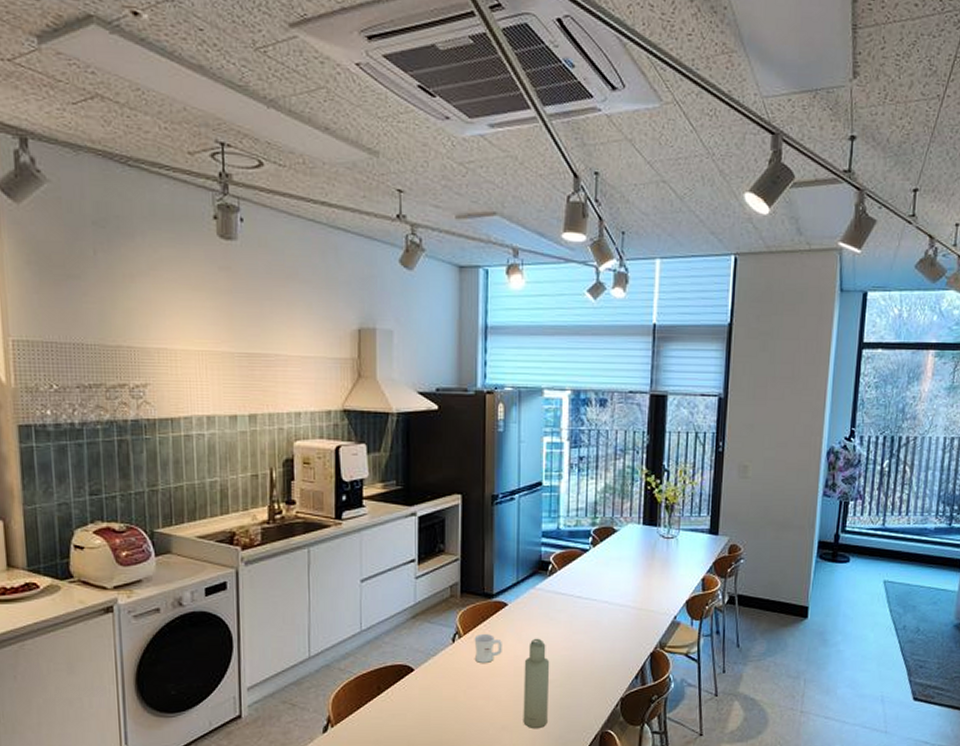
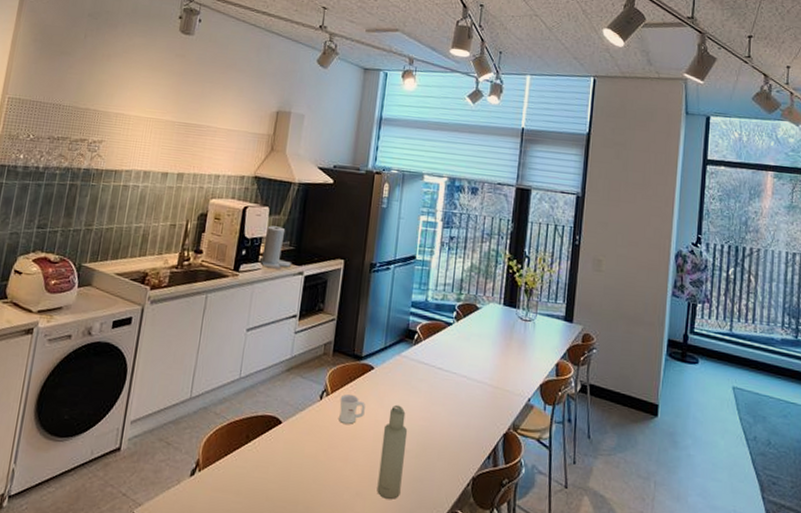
paper towel: none [363,465,402,514] -> present [259,225,292,271]

